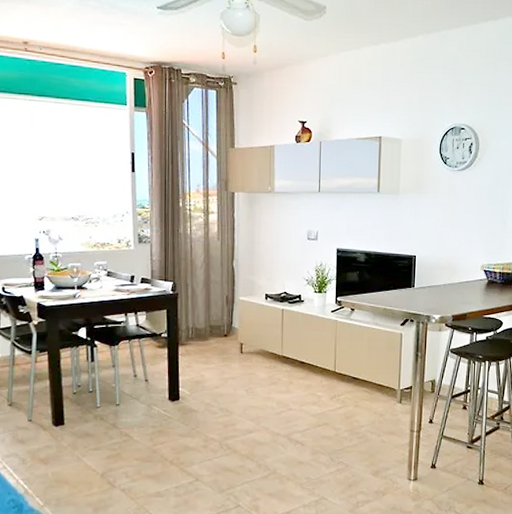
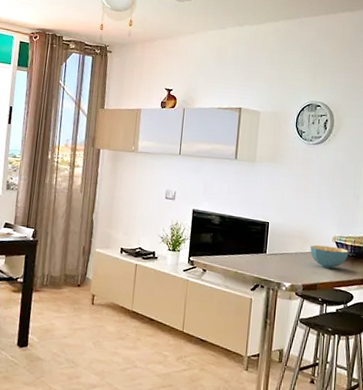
cereal bowl: none [458,274,497,297] -> present [310,245,349,268]

